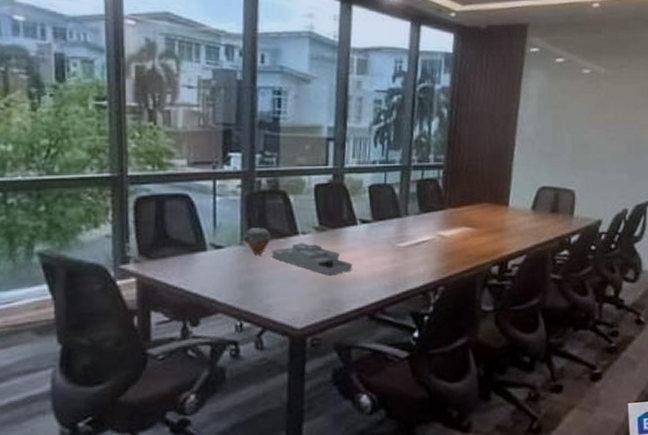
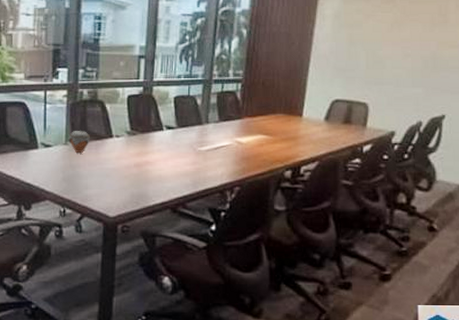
desk organizer: present [271,243,353,276] -> none [90,145,159,173]

